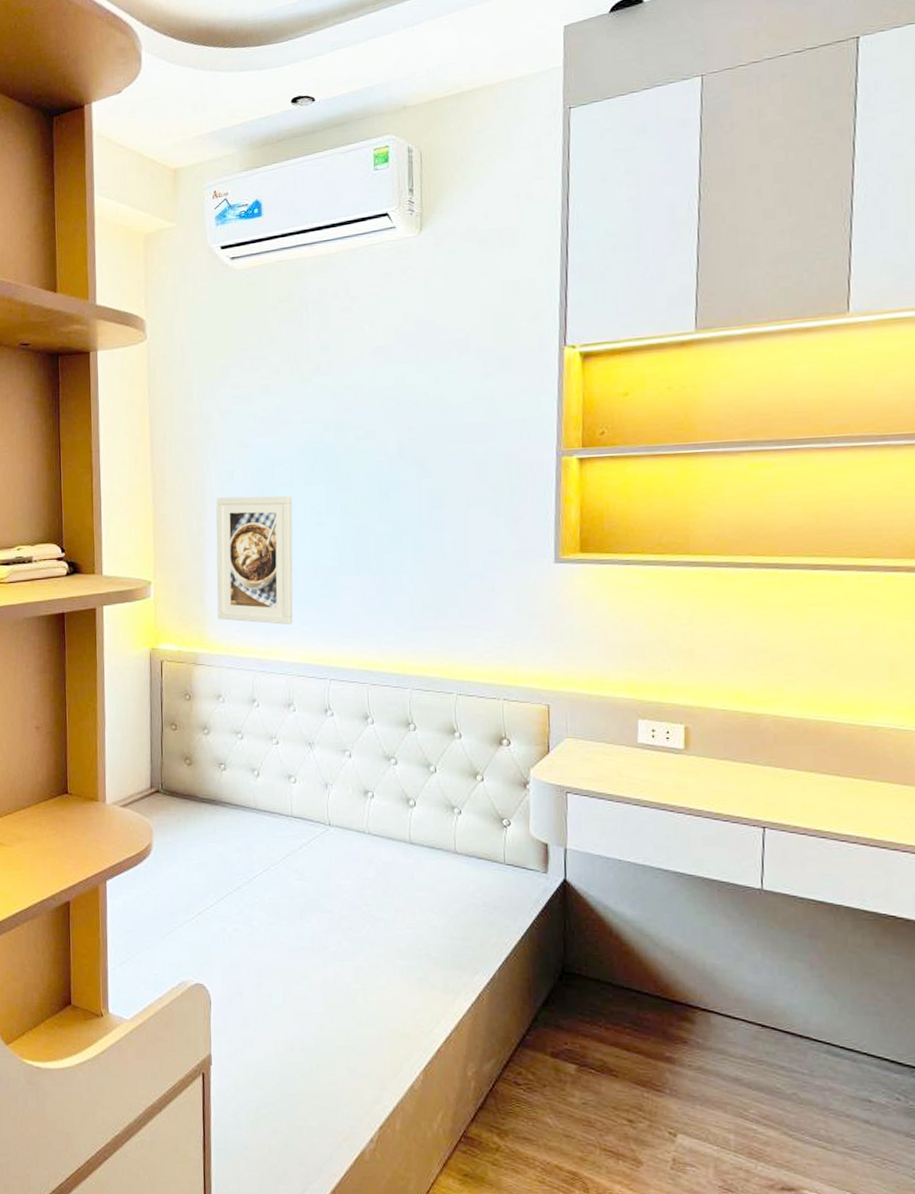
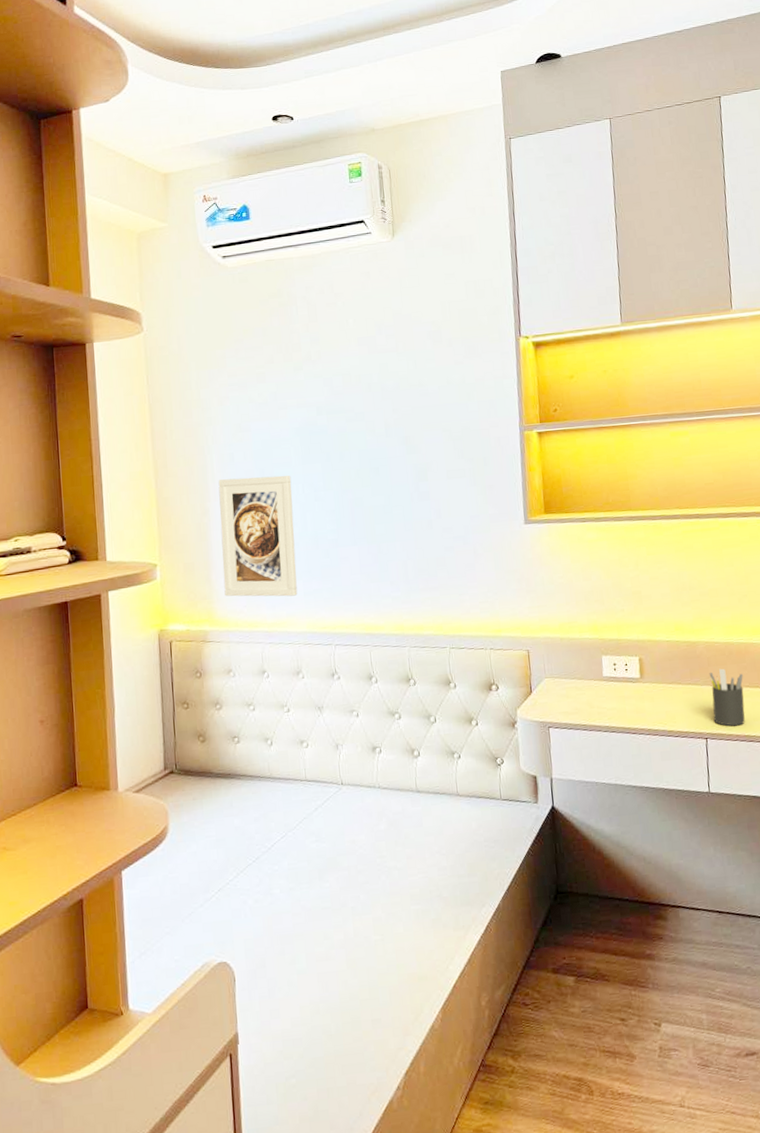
pen holder: none [774,748,820,818] -> present [709,668,745,727]

